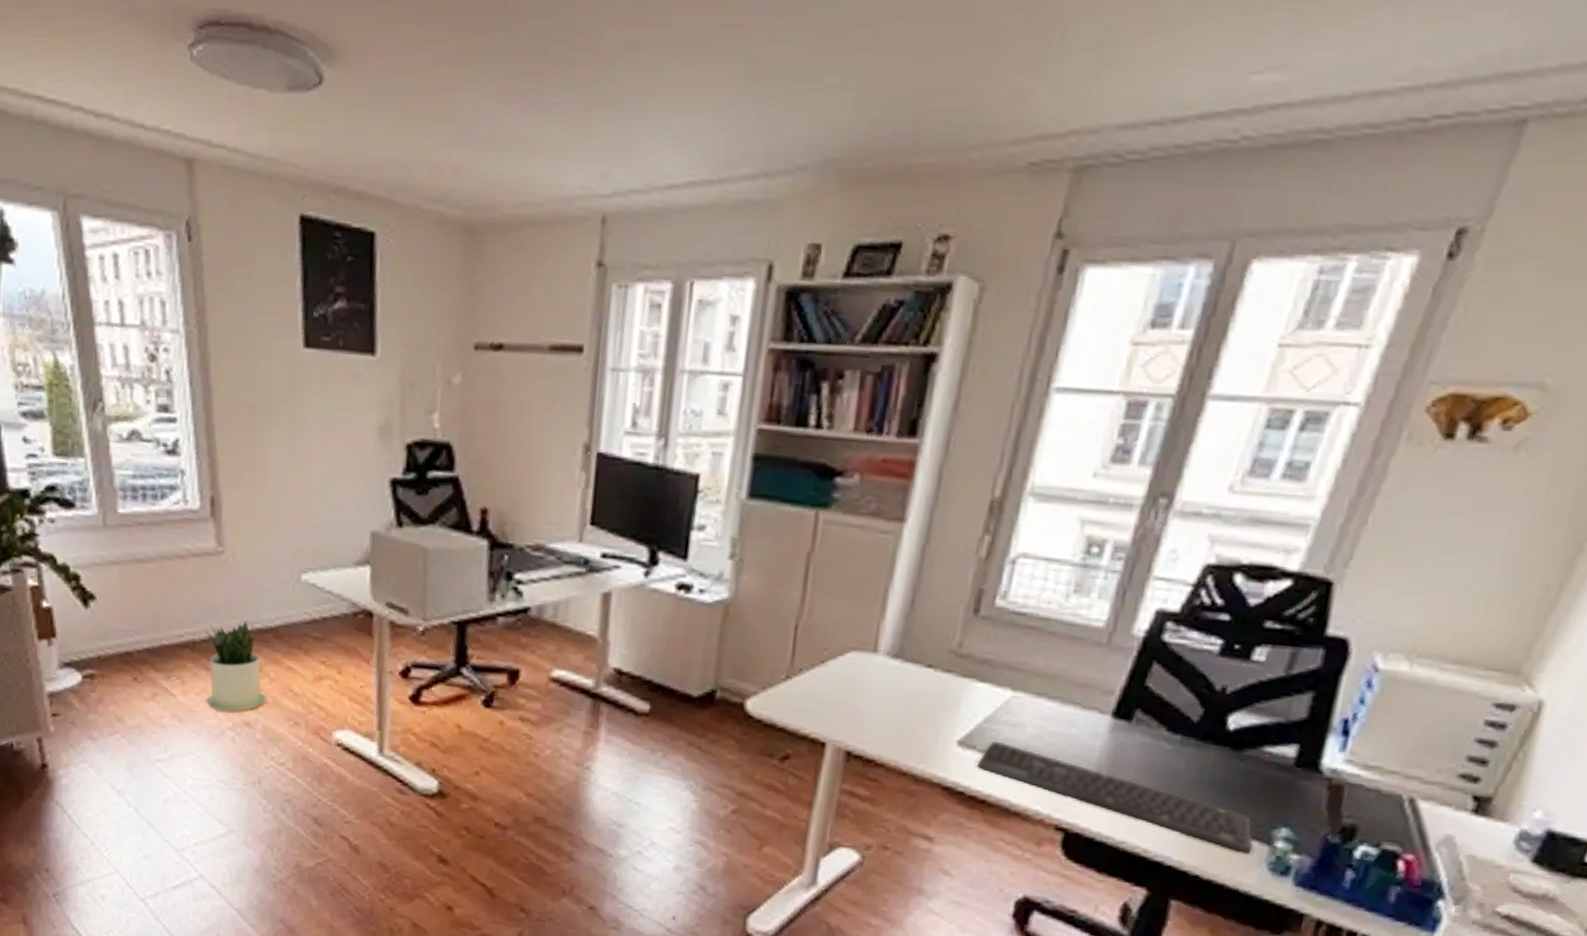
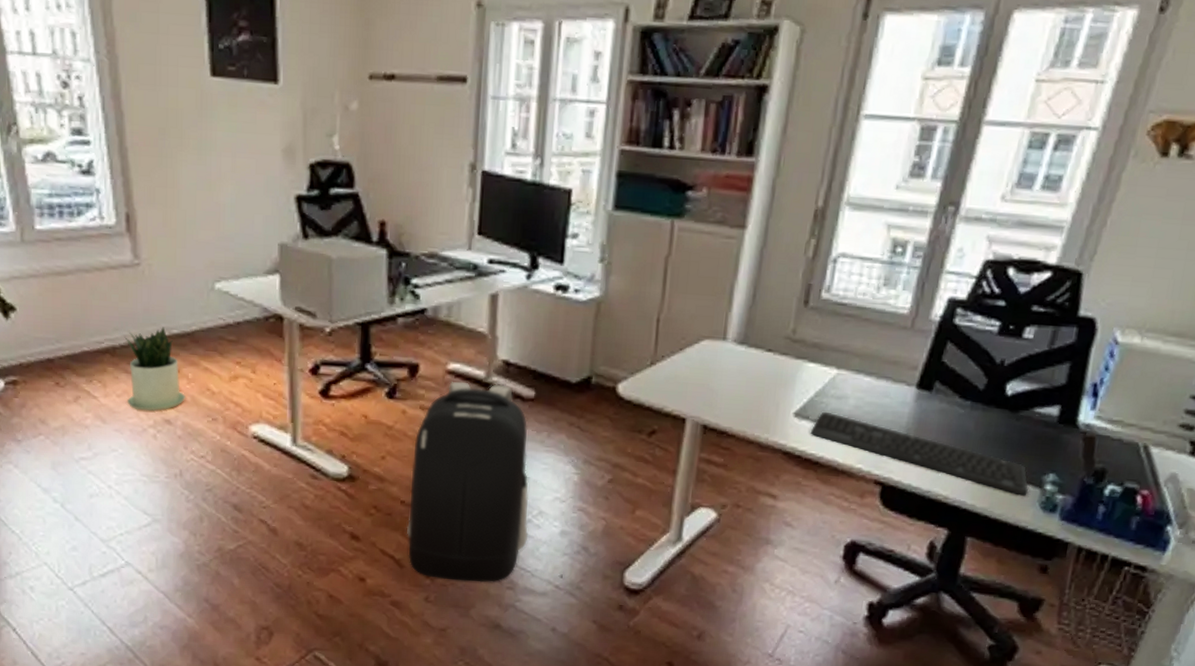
backpack: none [500,690,641,920] -> present [406,381,529,583]

